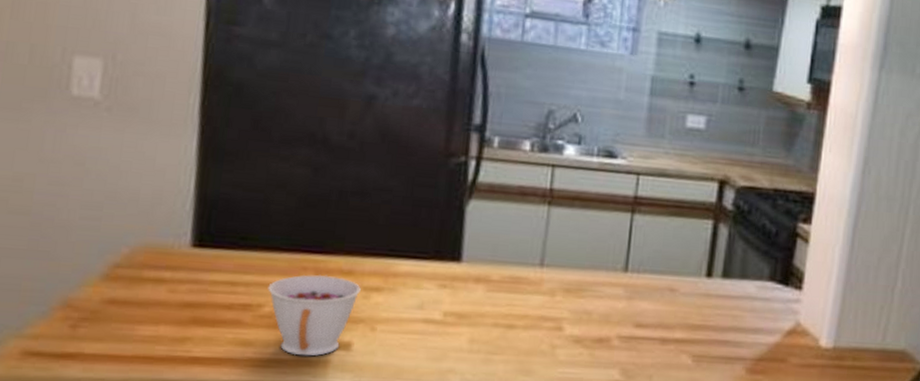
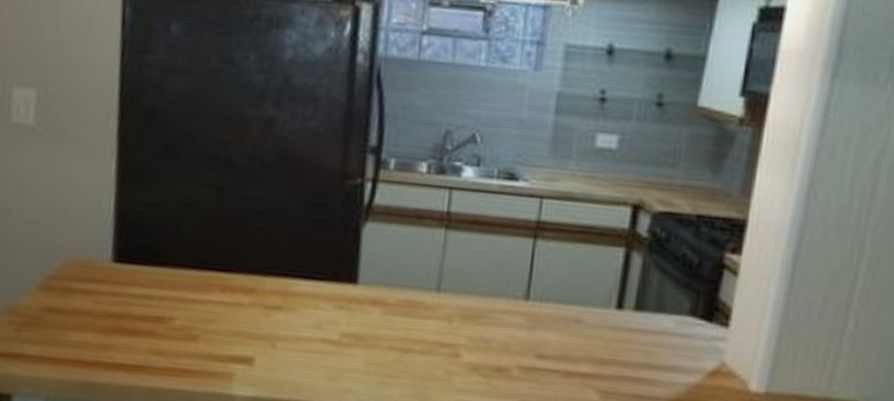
teacup: present [268,274,361,356] -> none [178,291,262,369]

